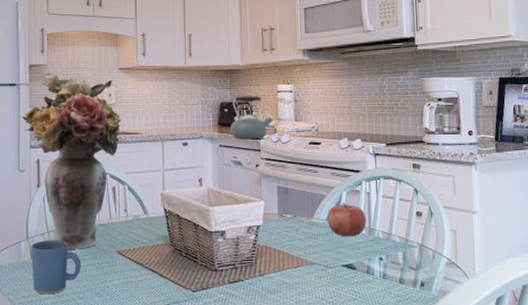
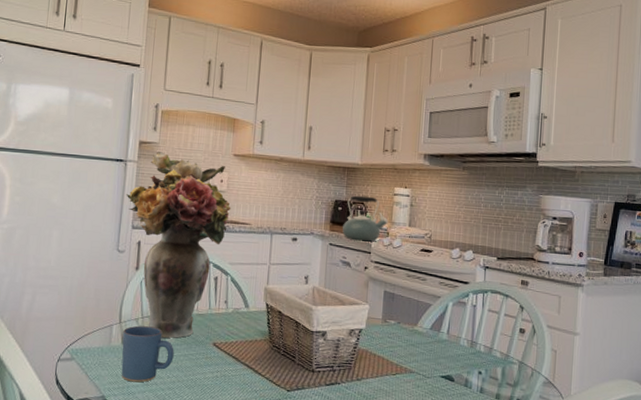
fruit: present [327,202,367,237] -> none [430,313,470,348]

